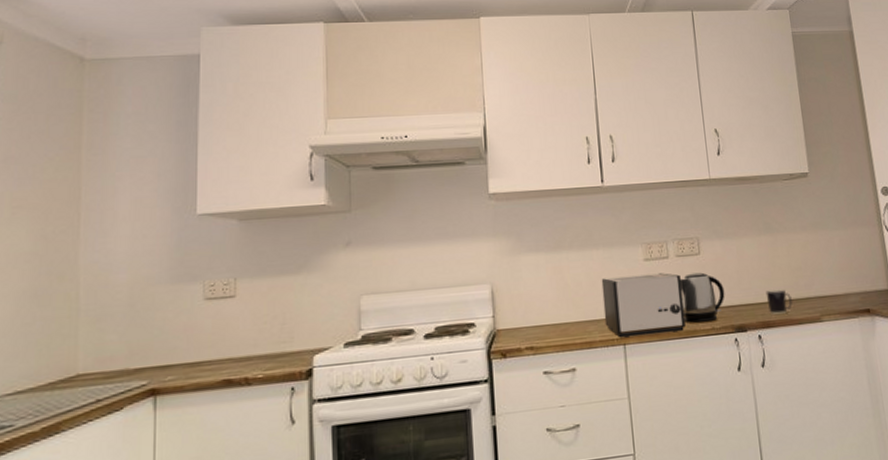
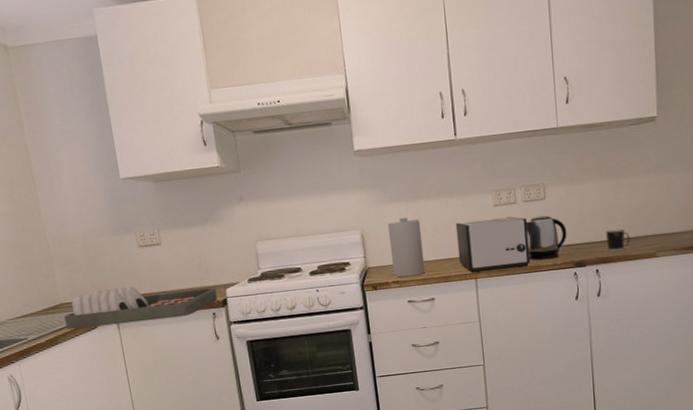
sushi platter: none [78,351,300,413] -> present [64,286,218,330]
paper towel holder: none [523,270,566,343] -> present [387,217,426,278]

